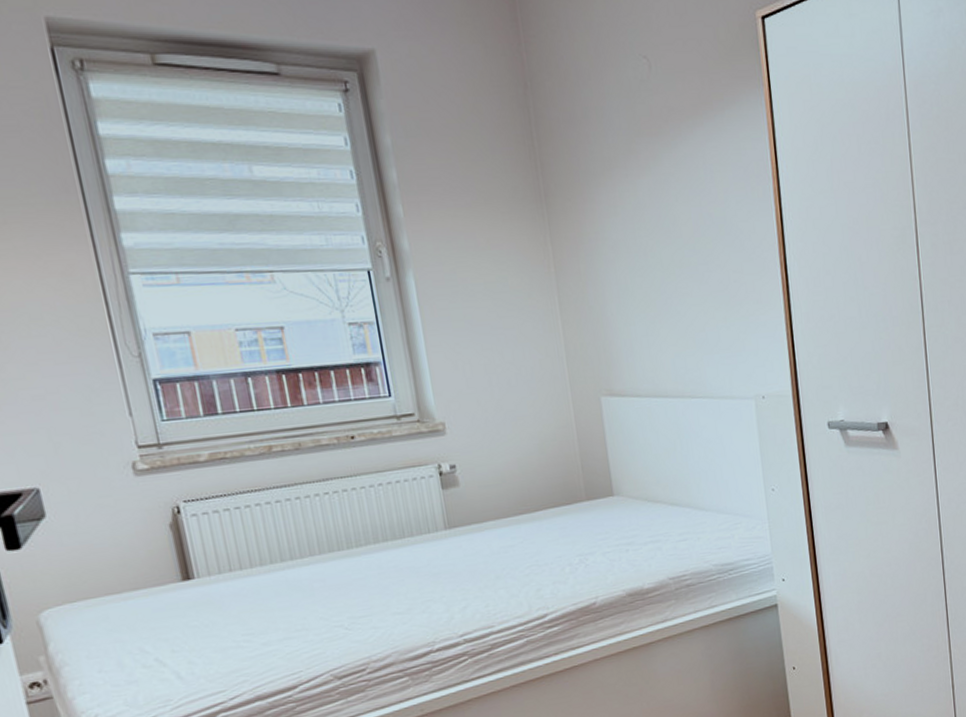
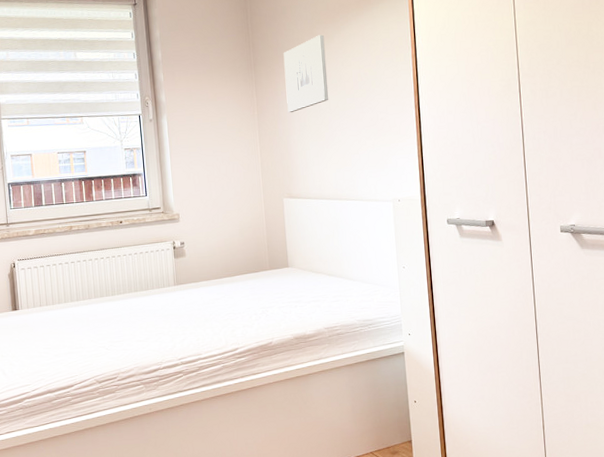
wall art: none [588,153,660,270] -> present [283,34,329,113]

